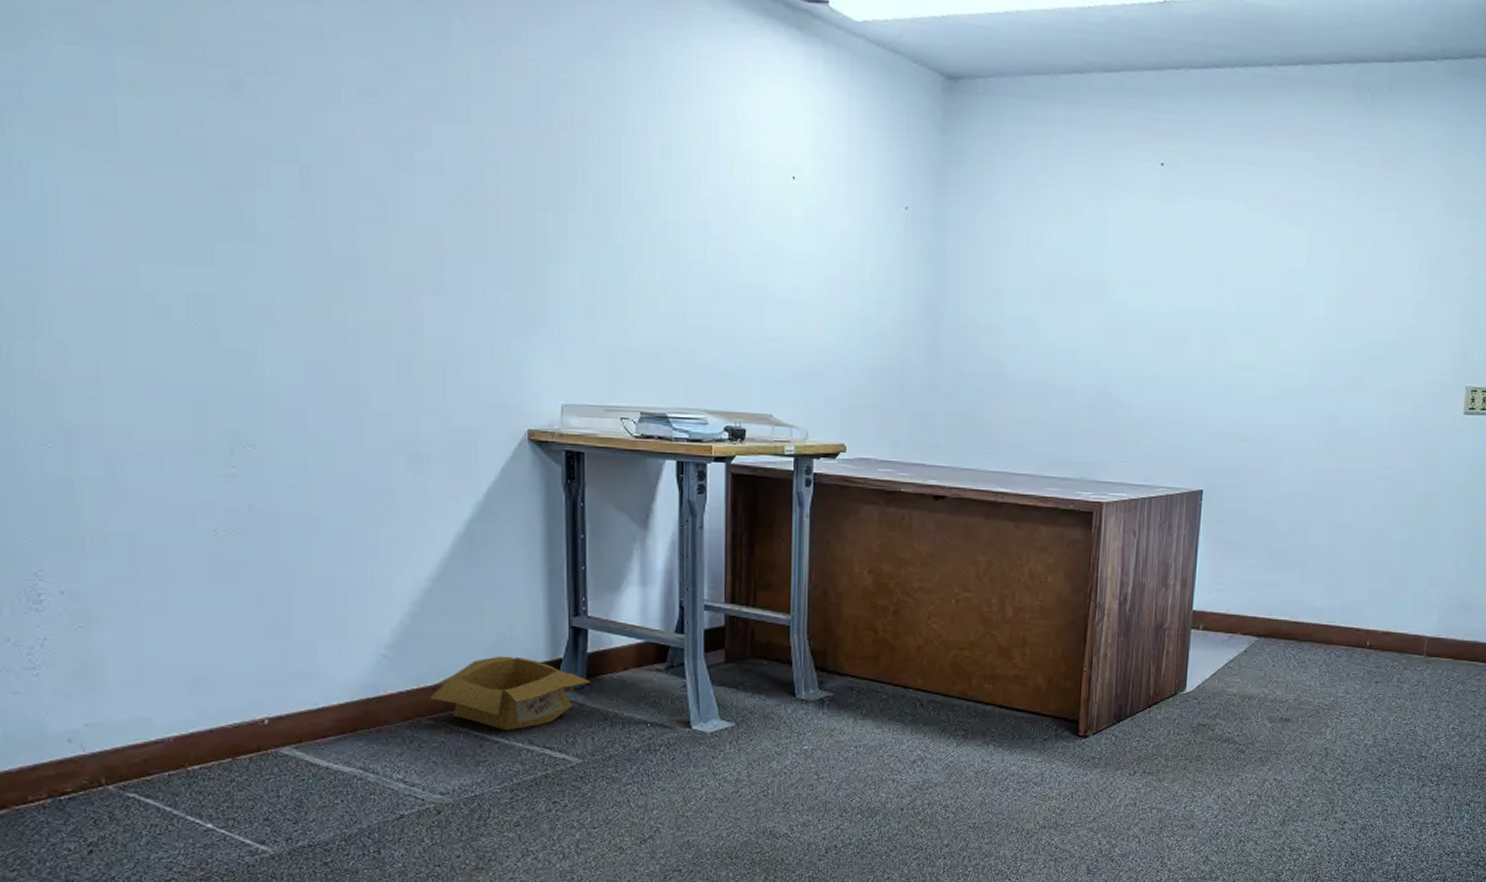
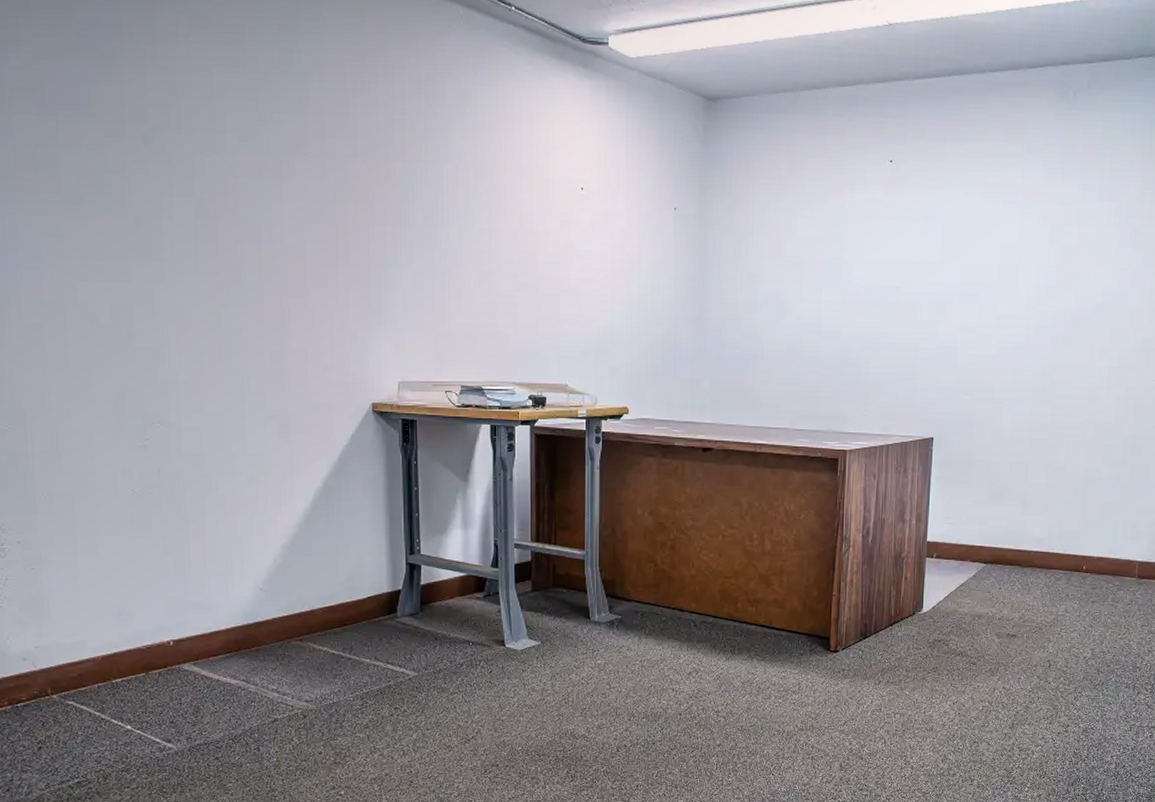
cardboard box: present [429,656,591,730] -> none [296,588,424,649]

